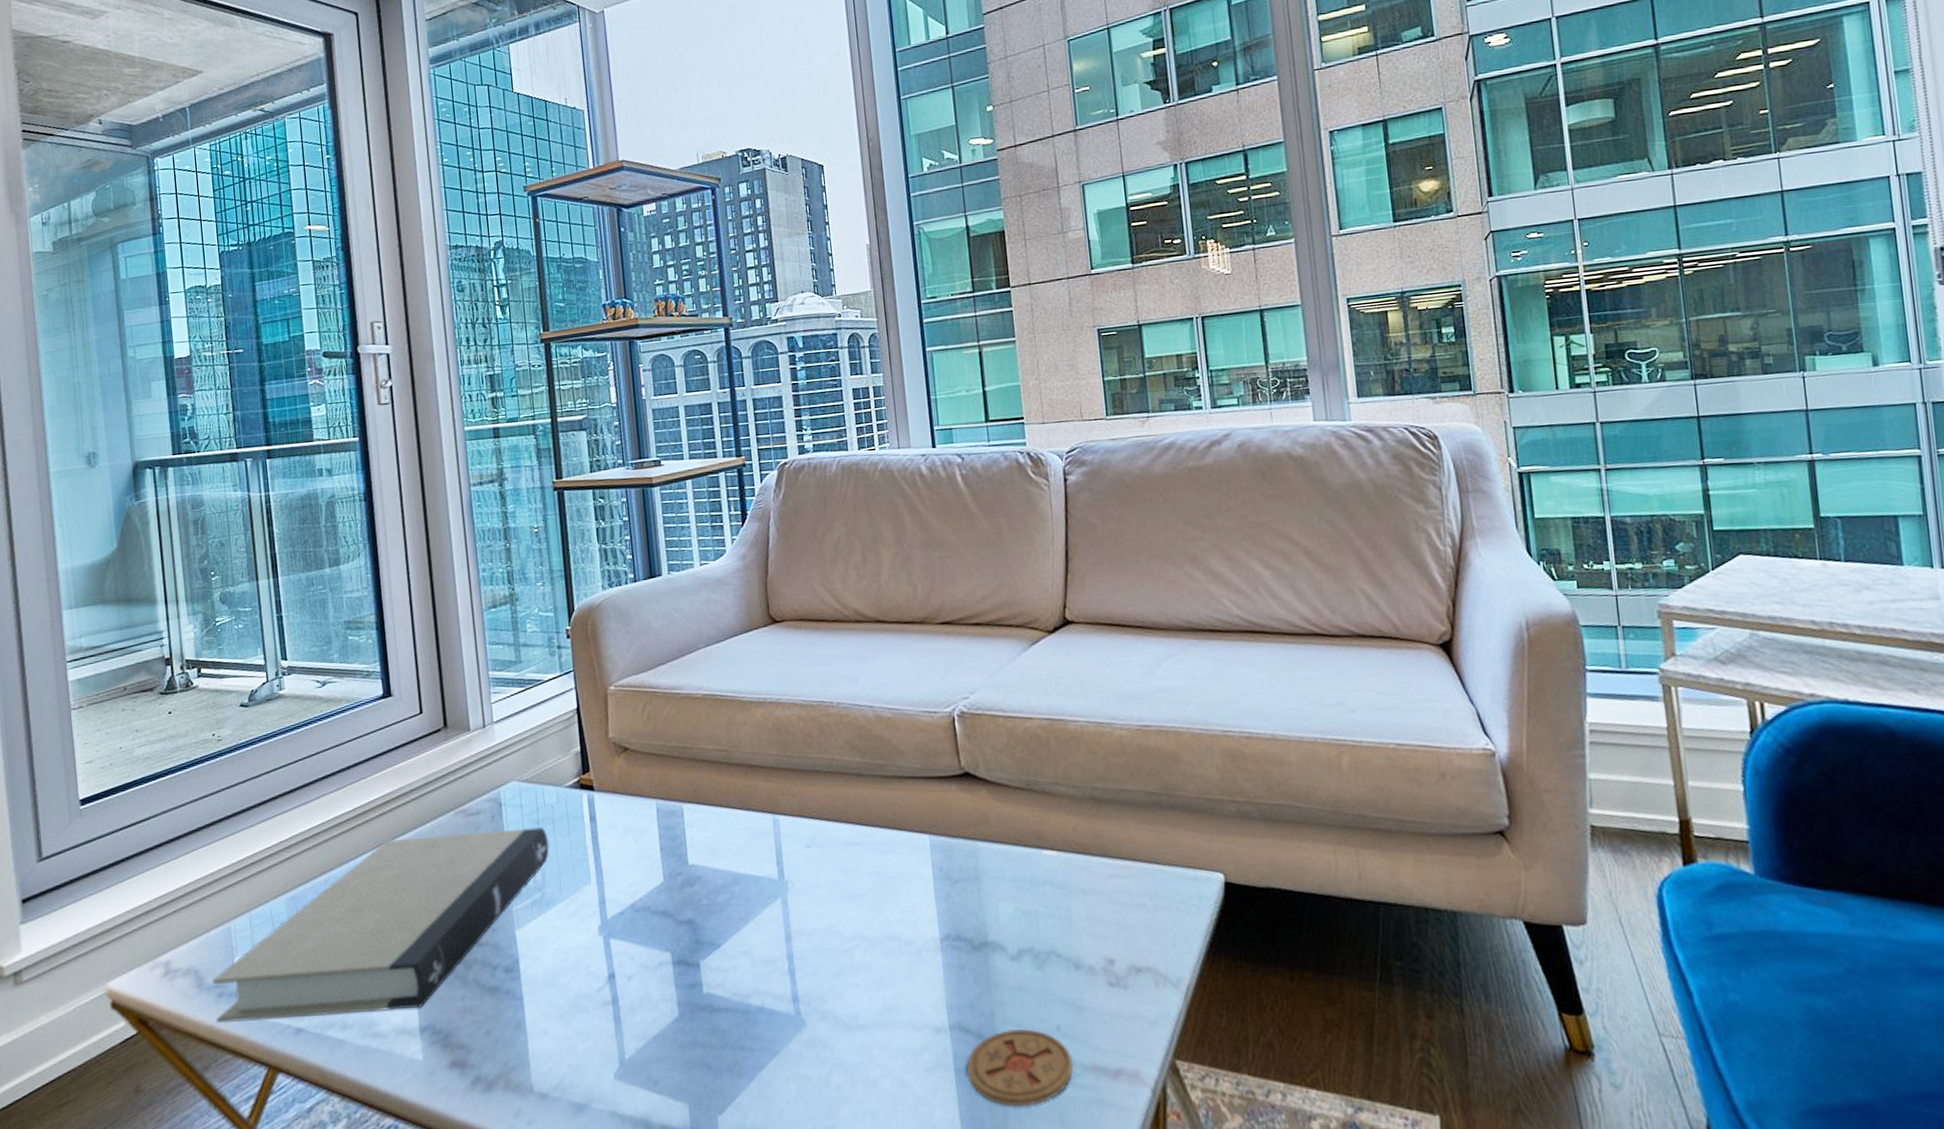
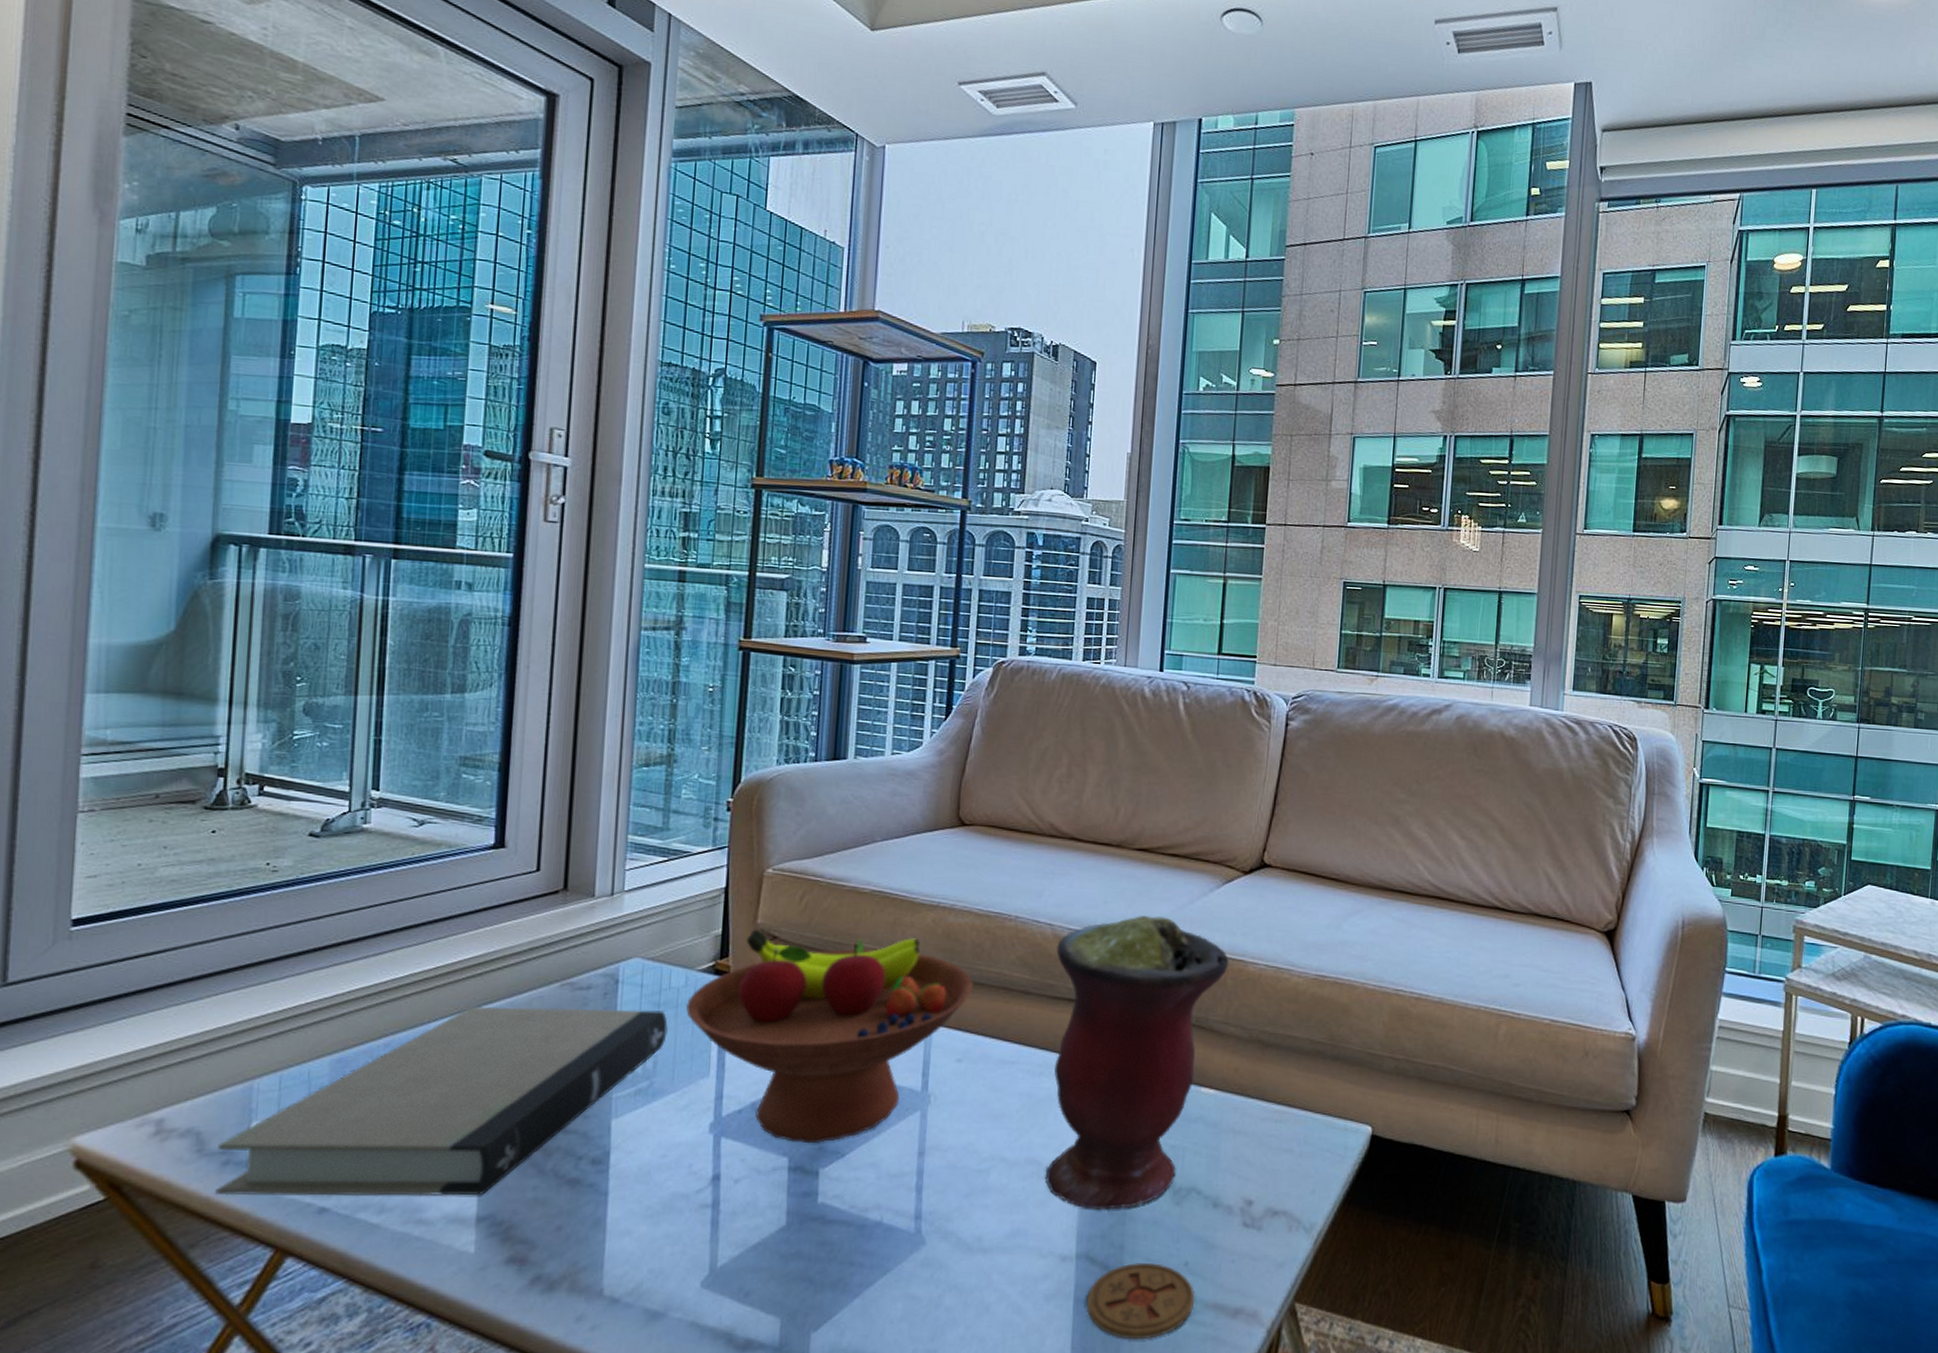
fruit bowl: none [560,735,810,938] -> present [685,929,974,1144]
vase: none [880,686,1050,980] -> present [1045,916,1230,1210]

